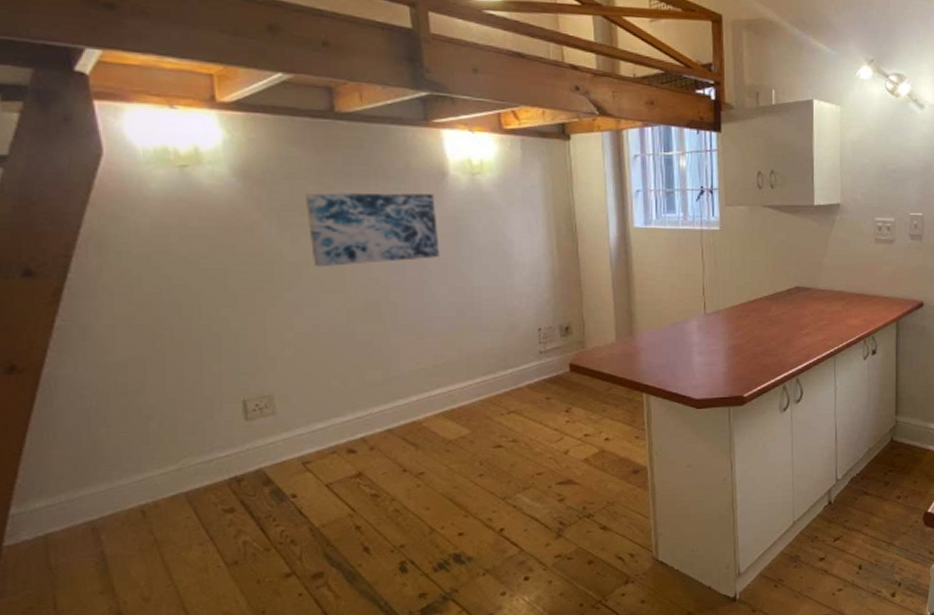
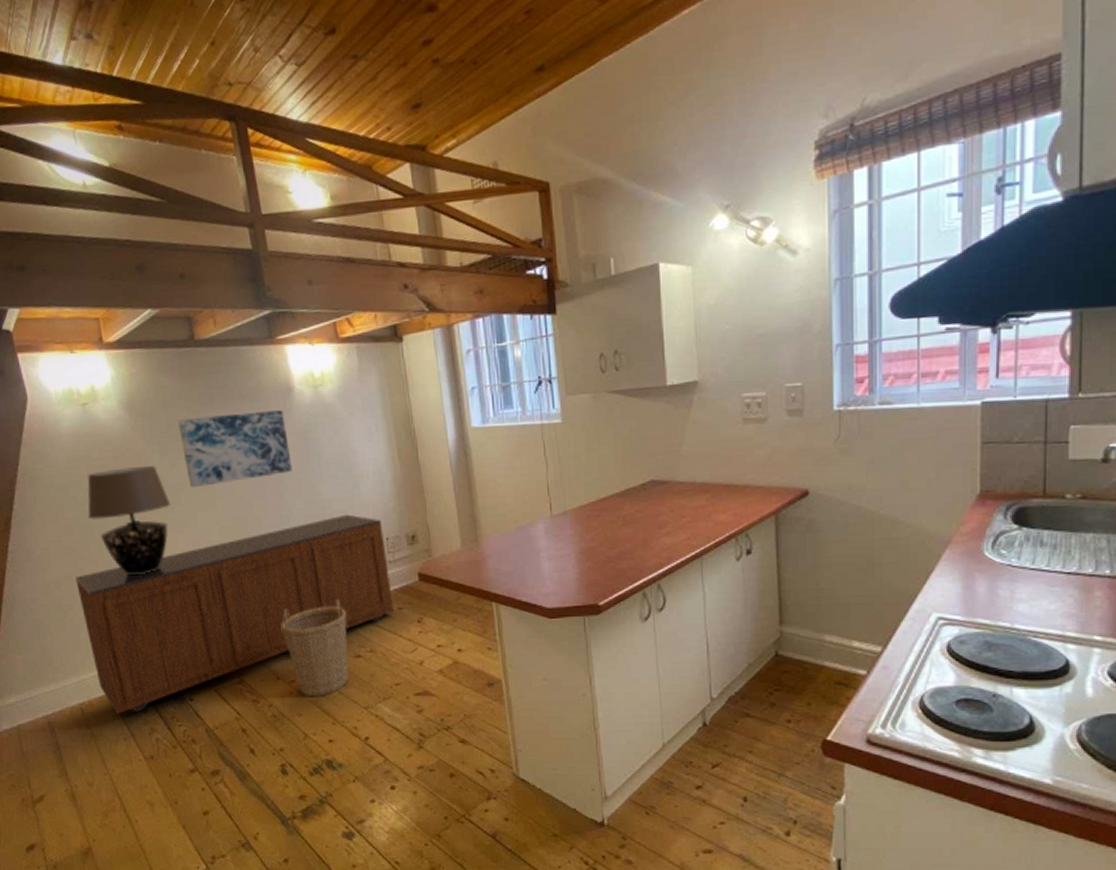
sideboard: none [150,303,541,515] -> present [75,514,394,714]
table lamp: none [175,240,288,360] -> present [87,466,171,576]
basket: none [412,389,490,490] -> present [280,599,349,697]

